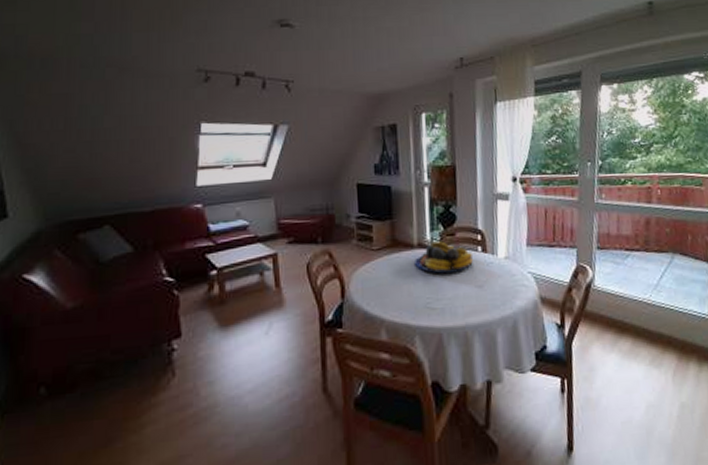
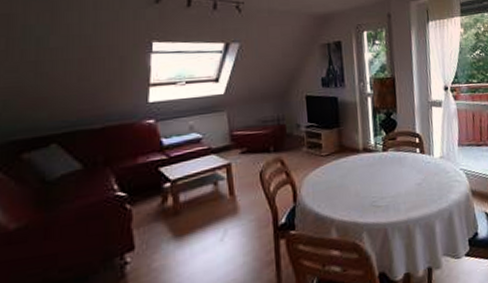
fruit bowl: present [415,241,474,274] -> none [361,145,413,174]

